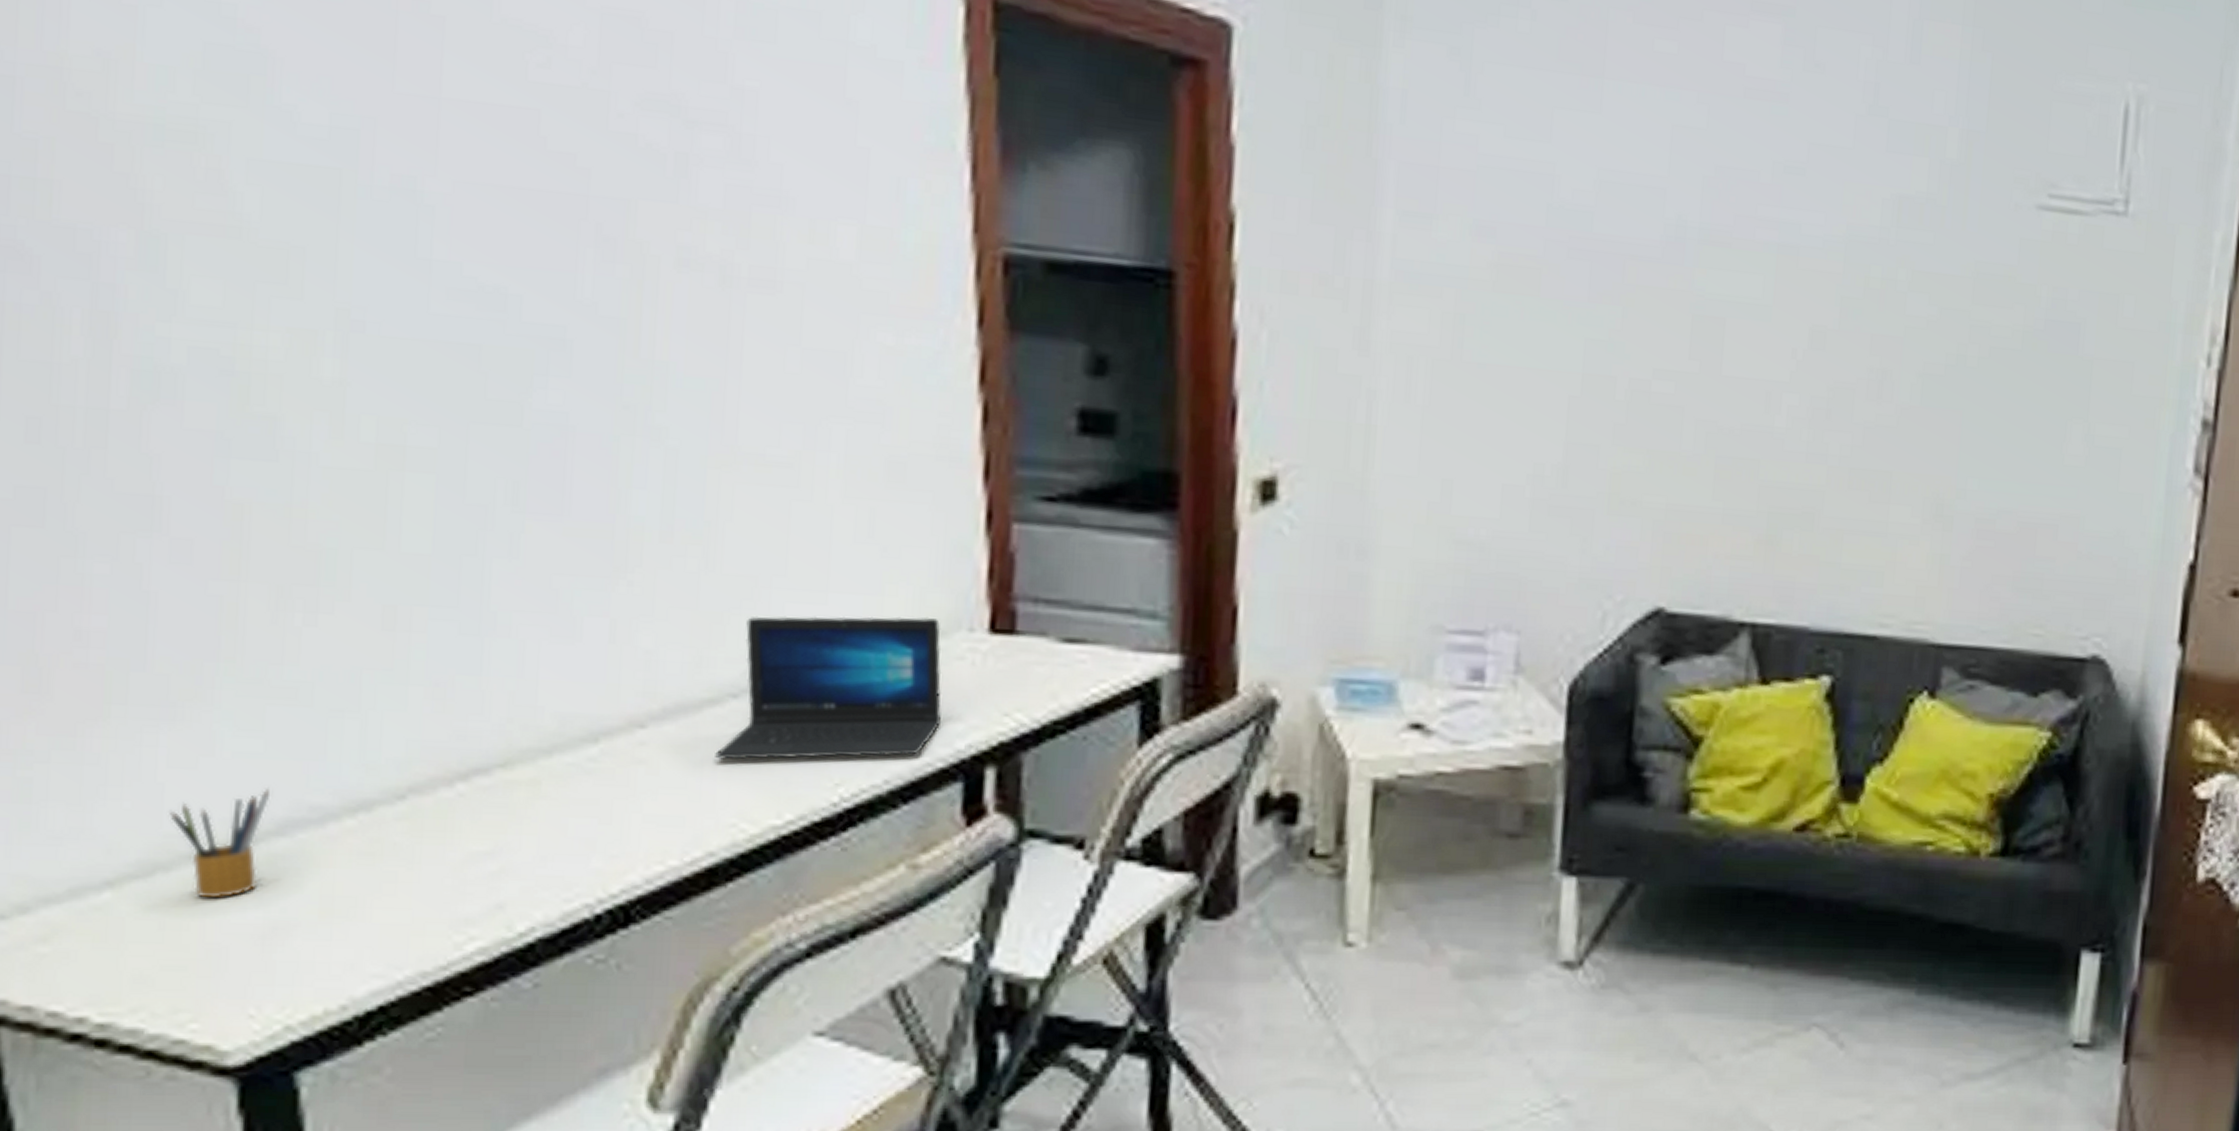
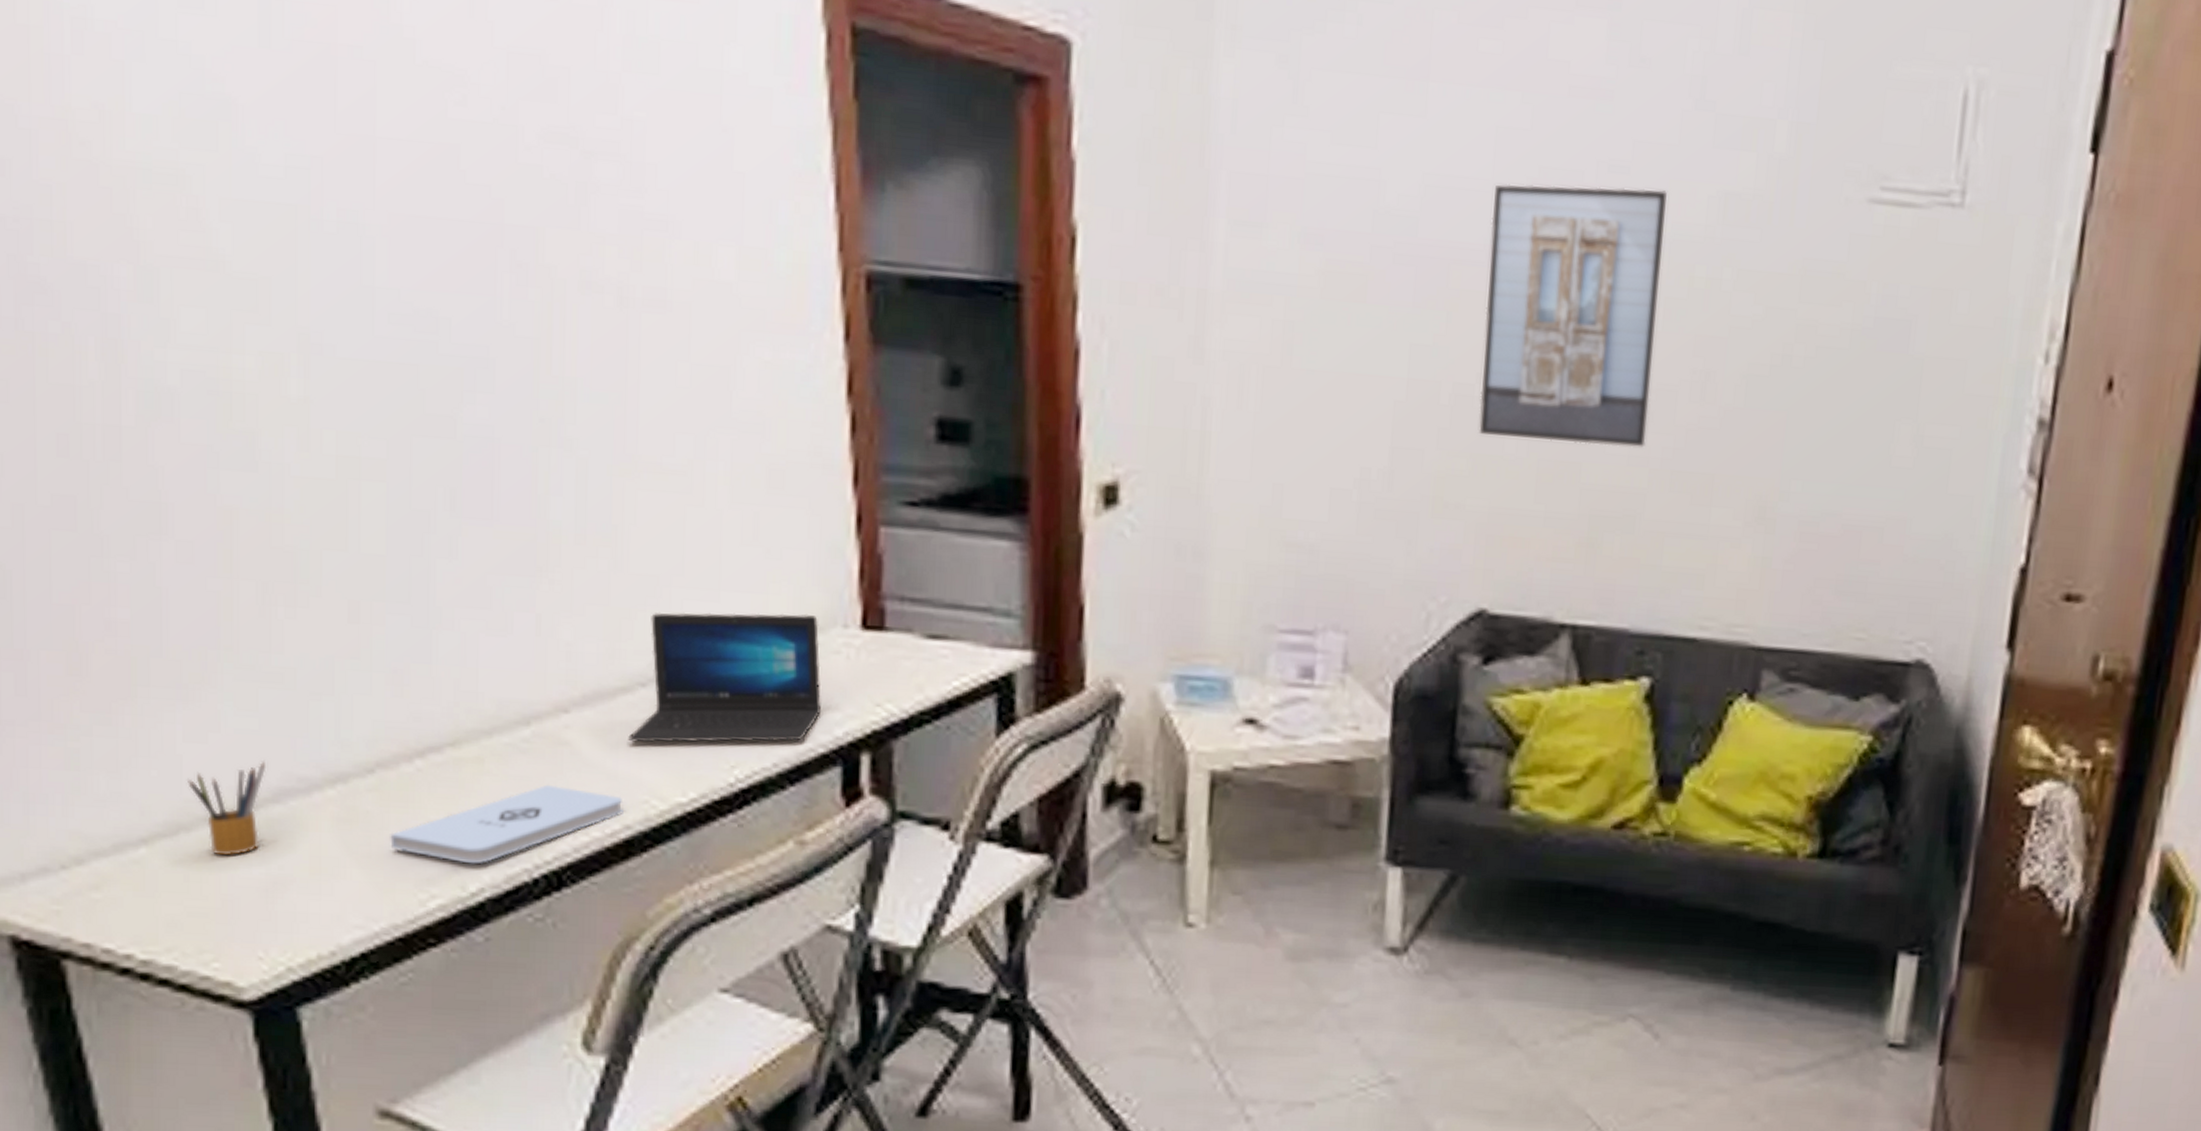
notepad: none [421,808,707,900] -> present [390,784,624,864]
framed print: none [1655,181,1842,445] -> present [1479,184,1667,448]

